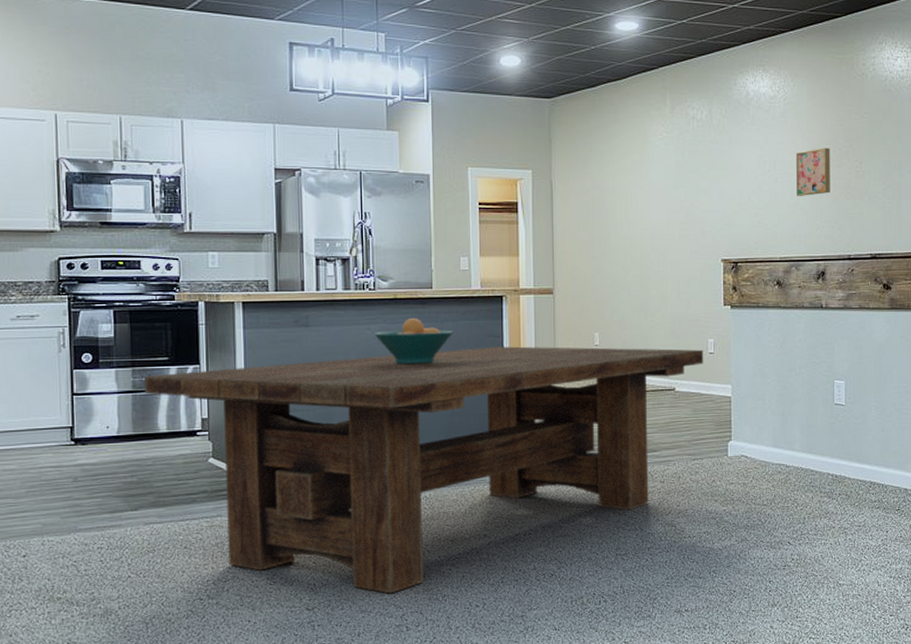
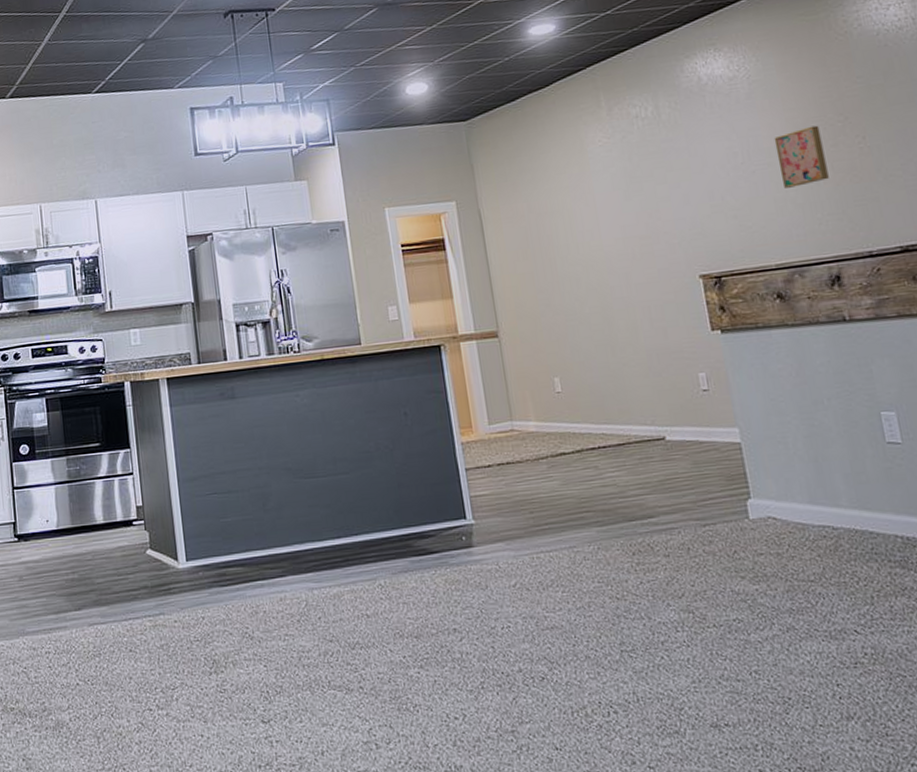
dining table: present [145,346,704,594] -> none [79,386,698,703]
fruit bowl: present [373,318,453,365] -> none [303,379,390,433]

